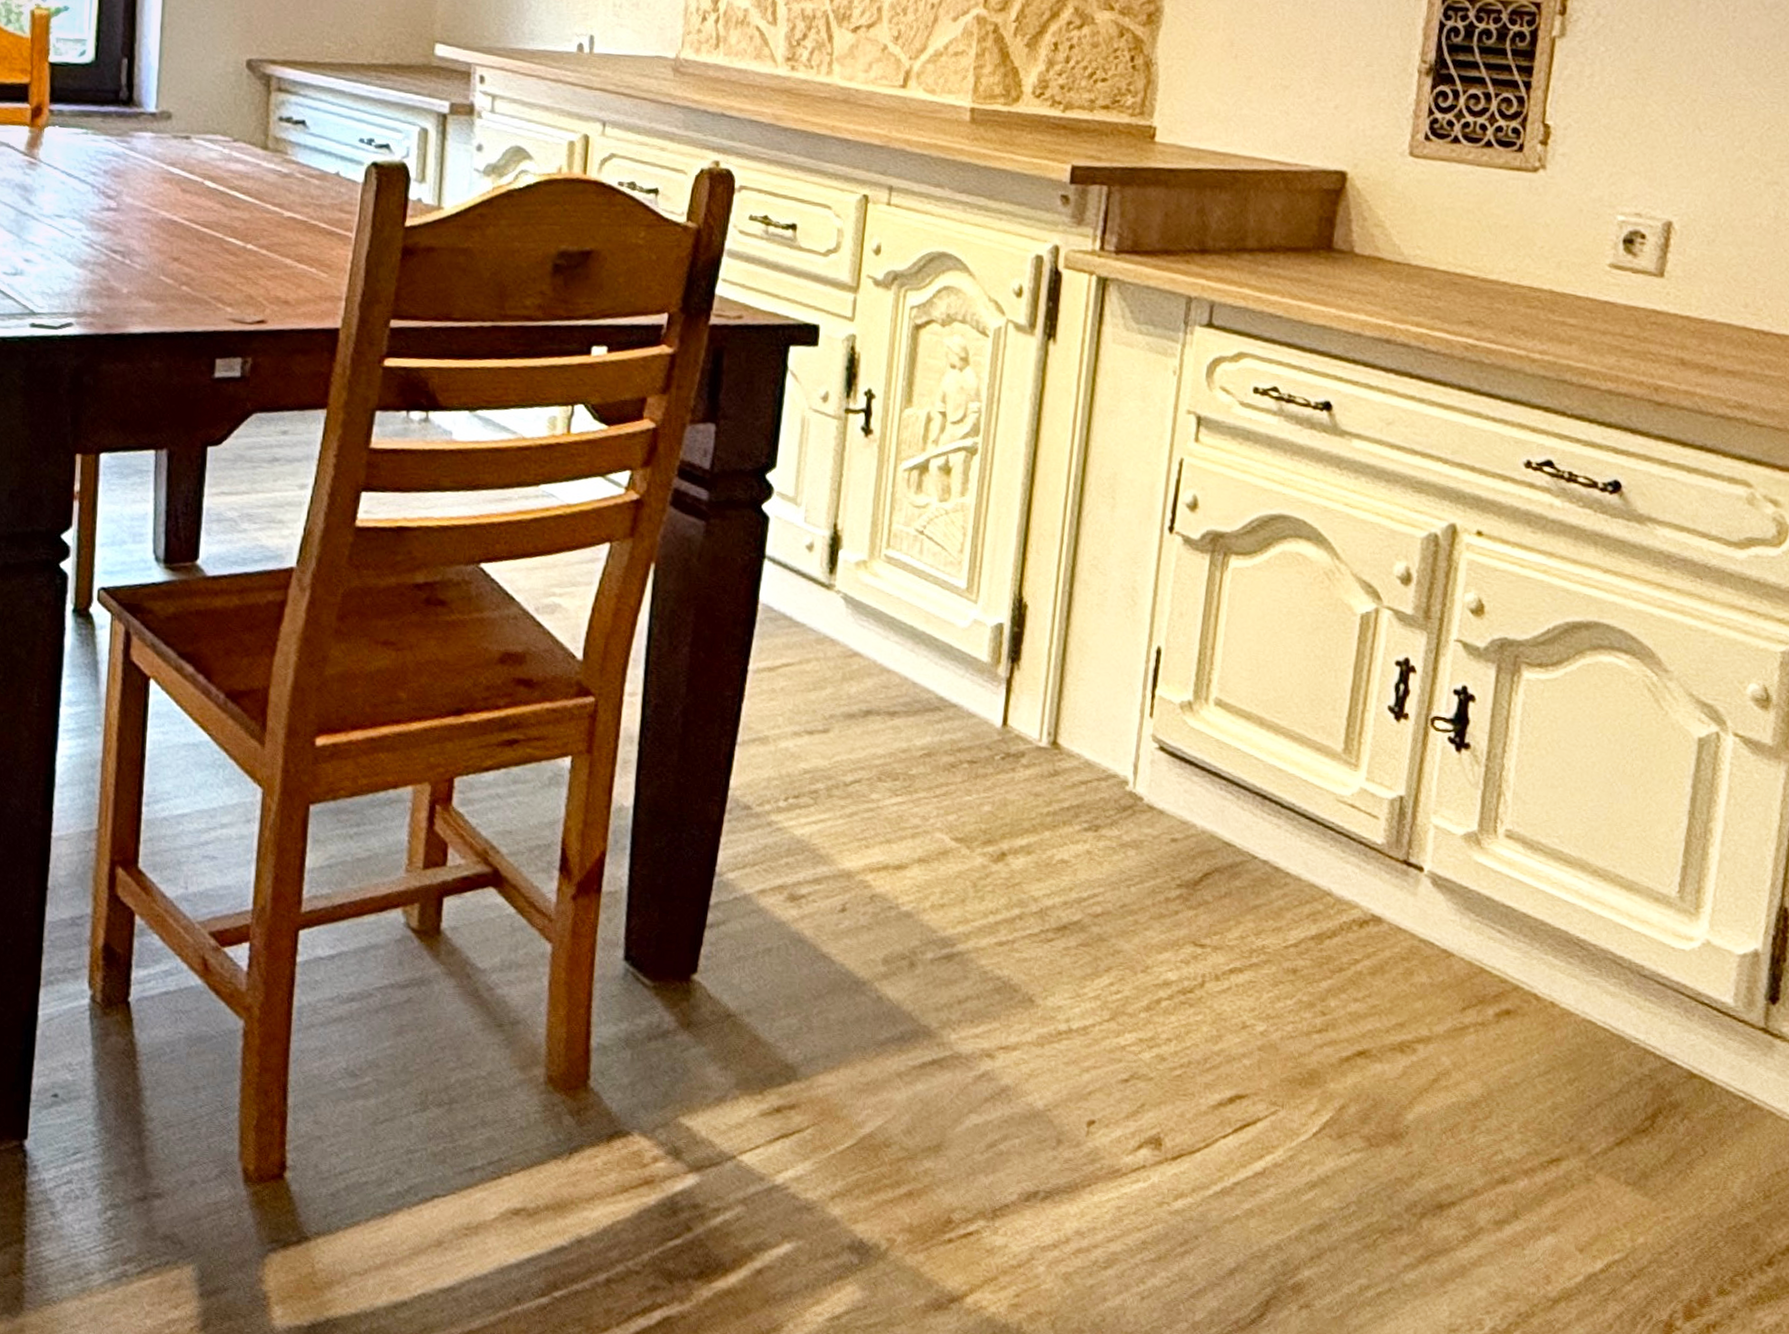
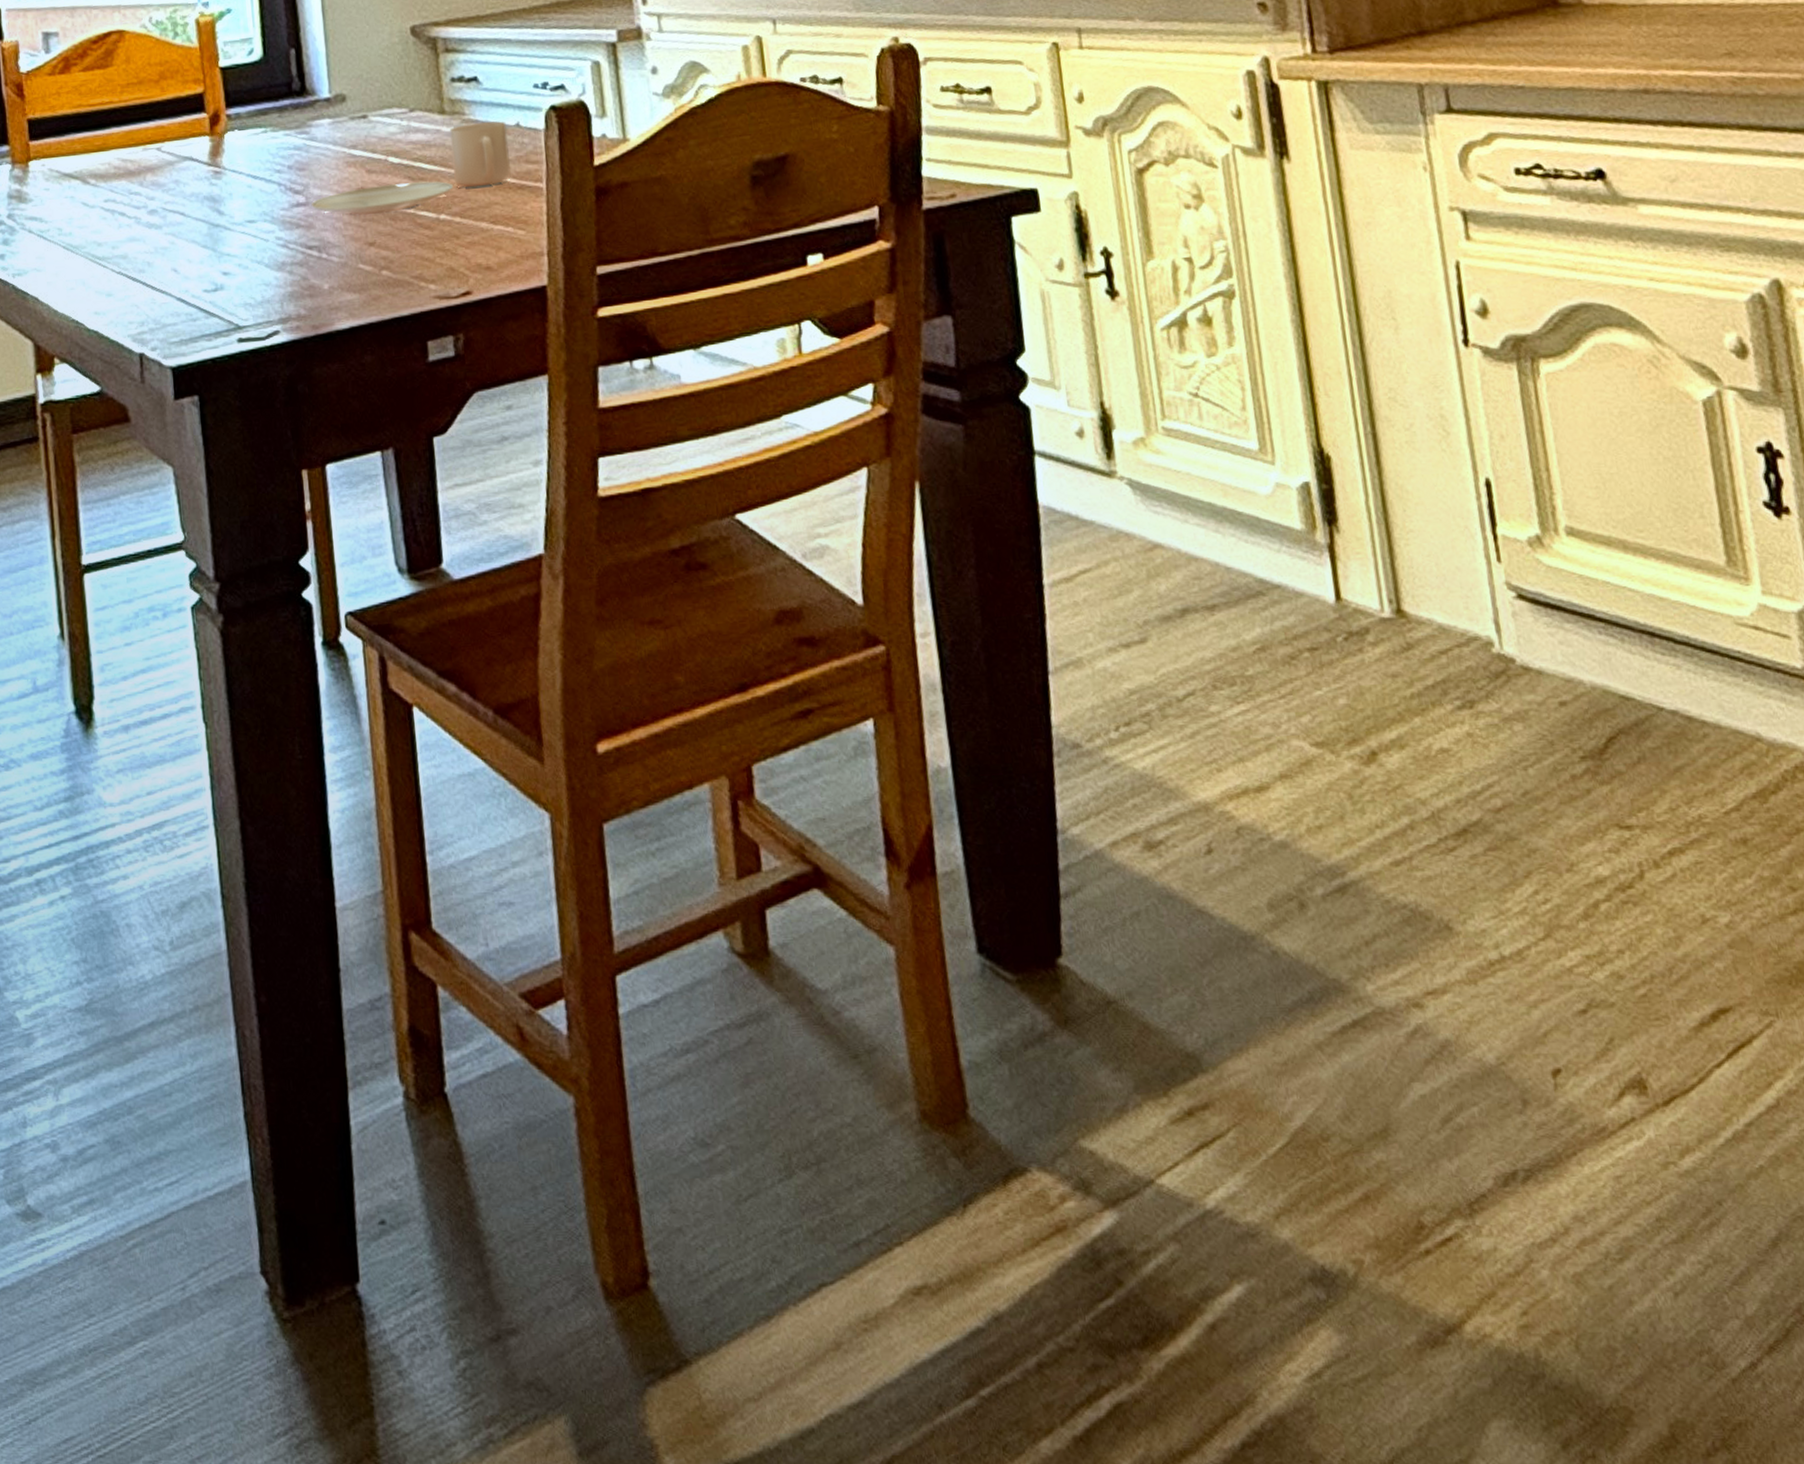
plate: none [121,205,264,233] -> present [311,181,453,216]
cup: none [266,163,326,226] -> present [449,121,511,188]

